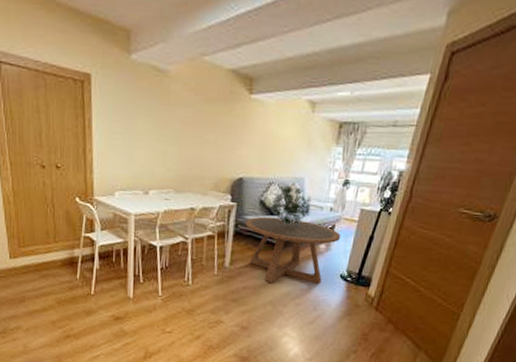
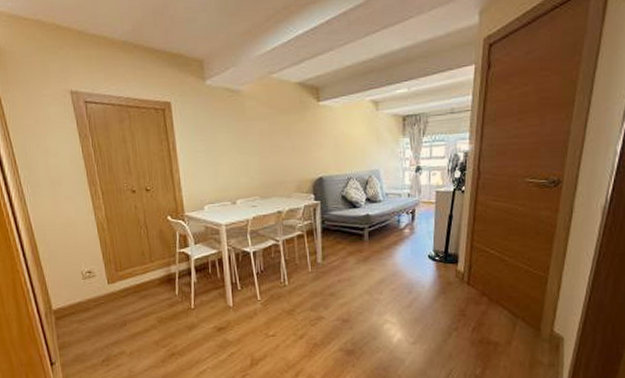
coffee table: present [245,216,341,285] -> none [331,209,422,273]
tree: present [268,184,312,227] -> none [349,177,390,217]

